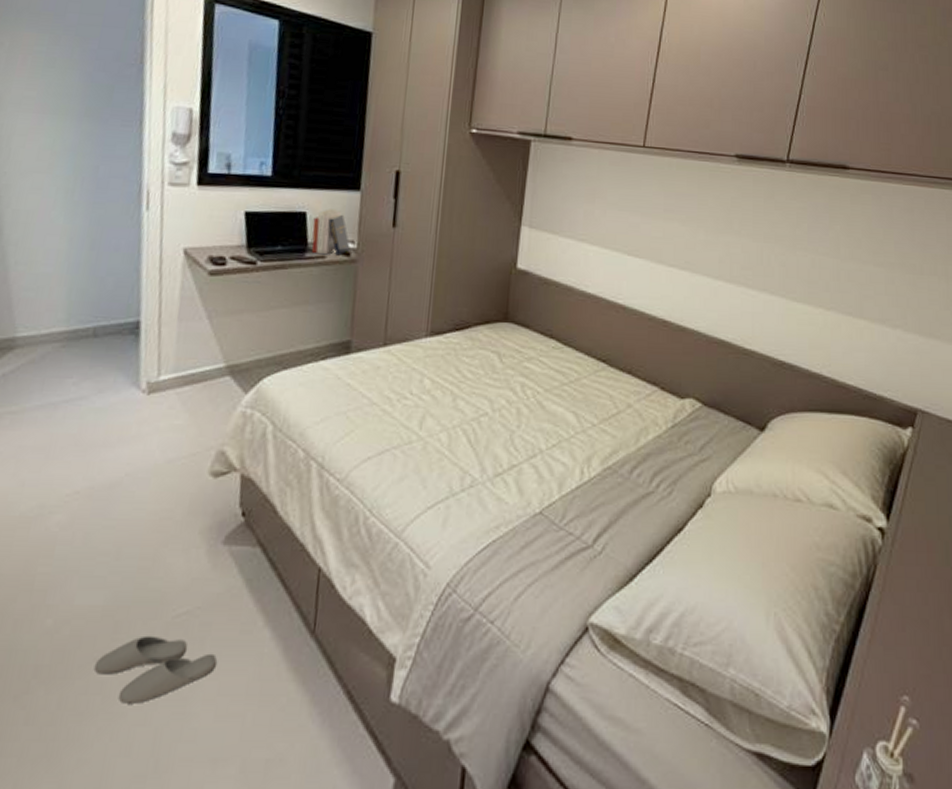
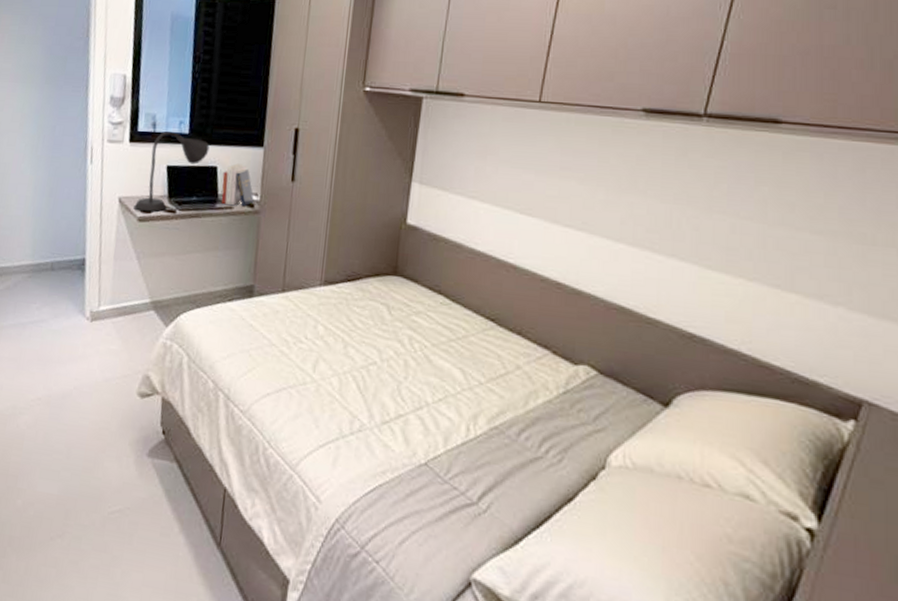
slippers: present [94,635,217,704] -> none [50,525,142,581]
desk lamp: none [203,172,297,265] -> present [133,130,210,212]

